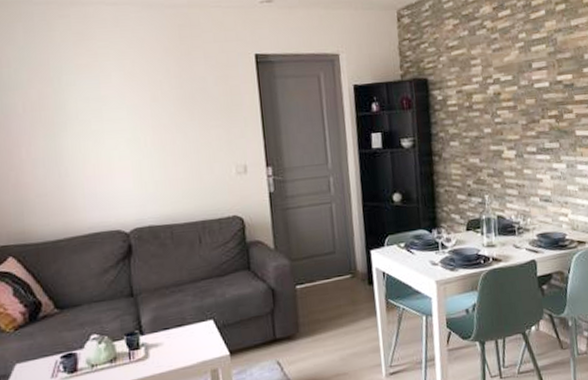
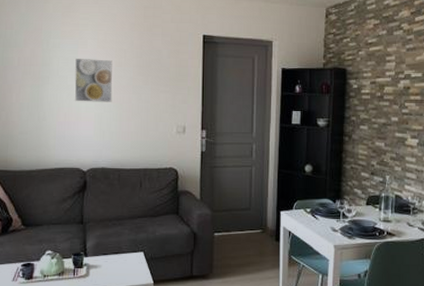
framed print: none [98,94,152,150] -> present [74,59,113,102]

